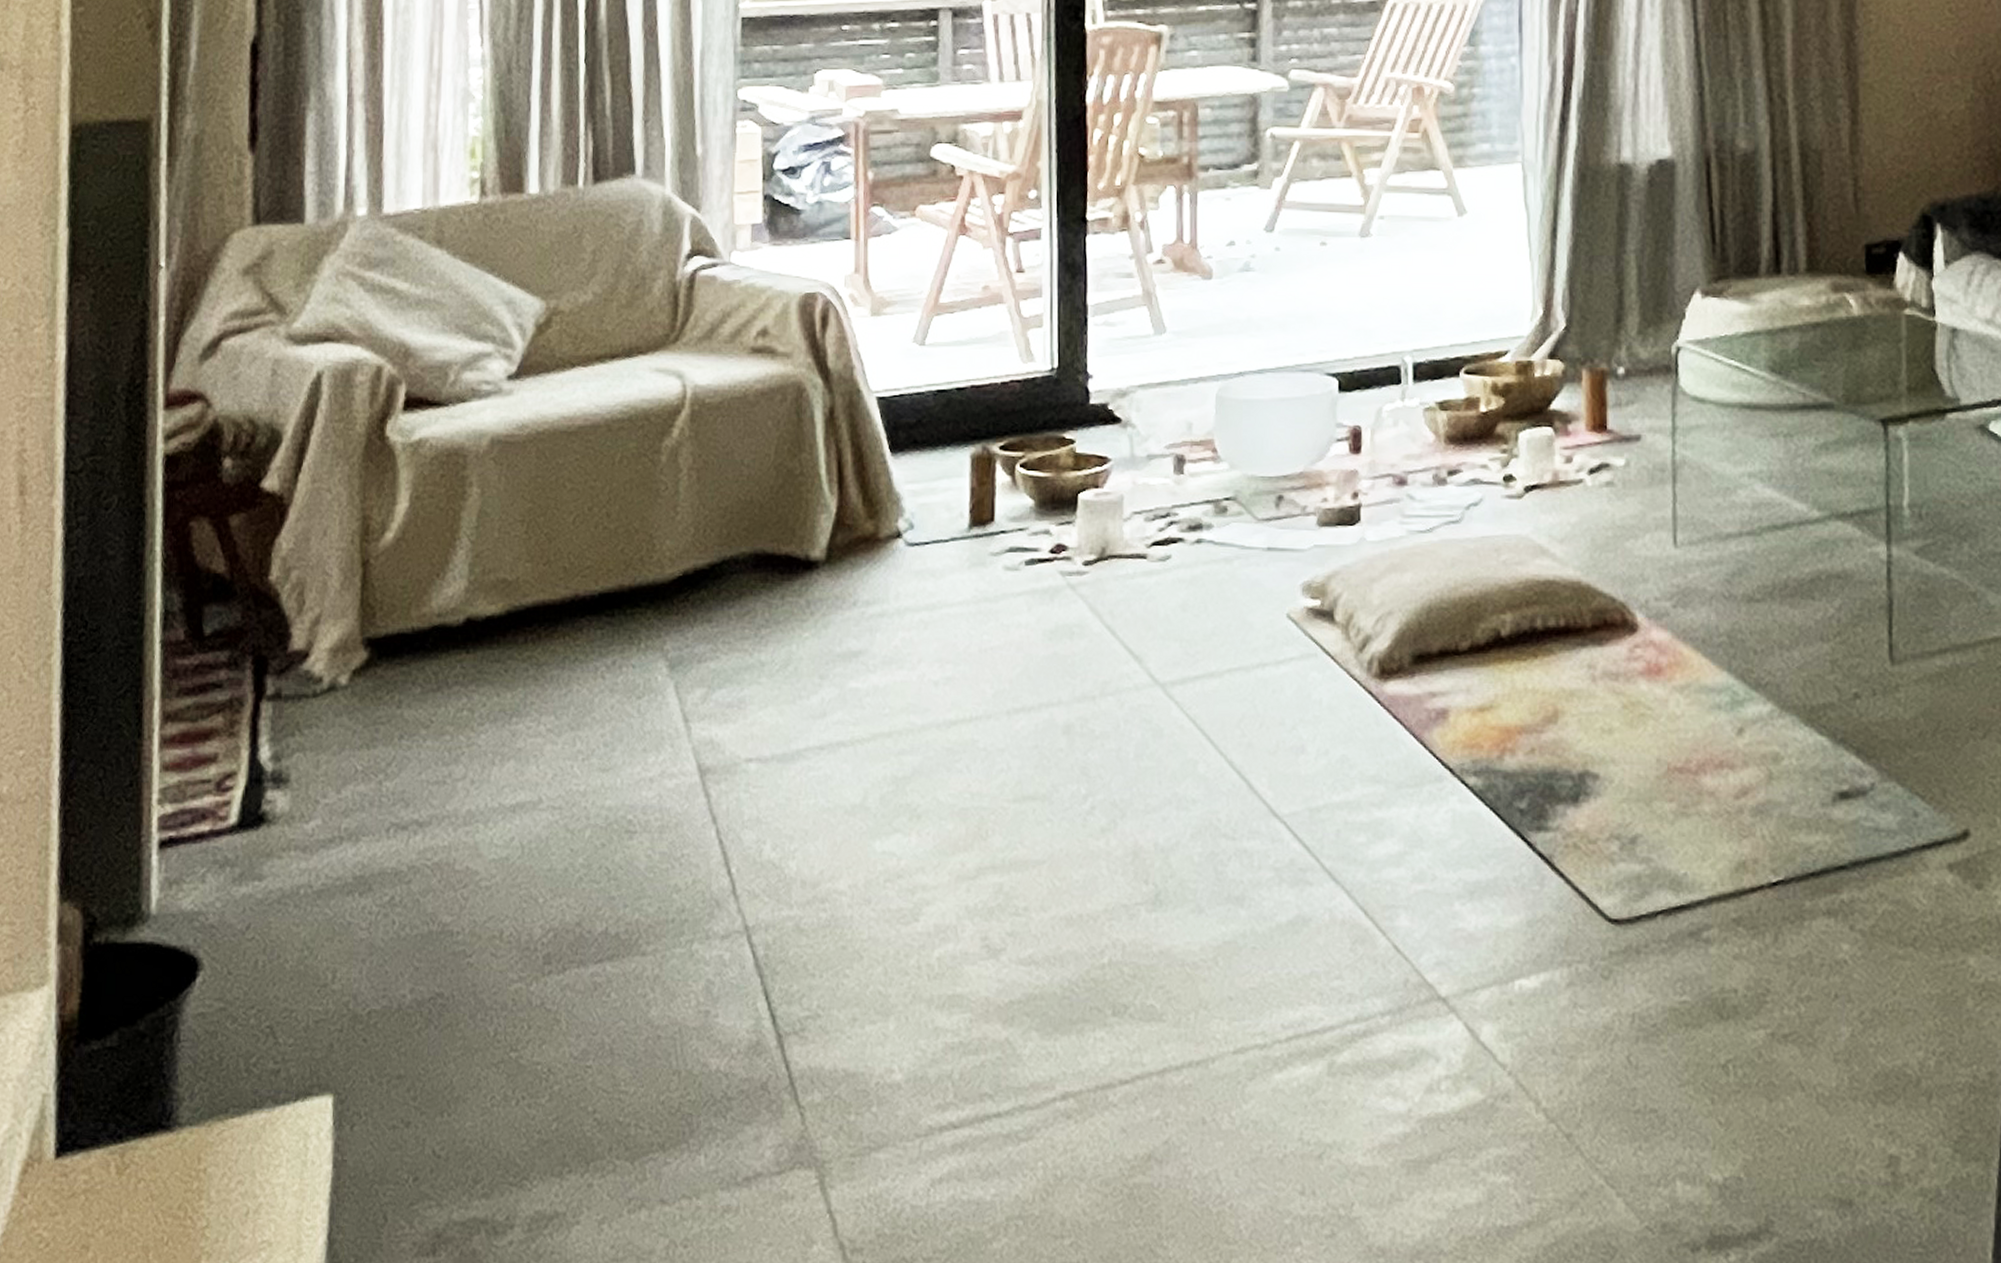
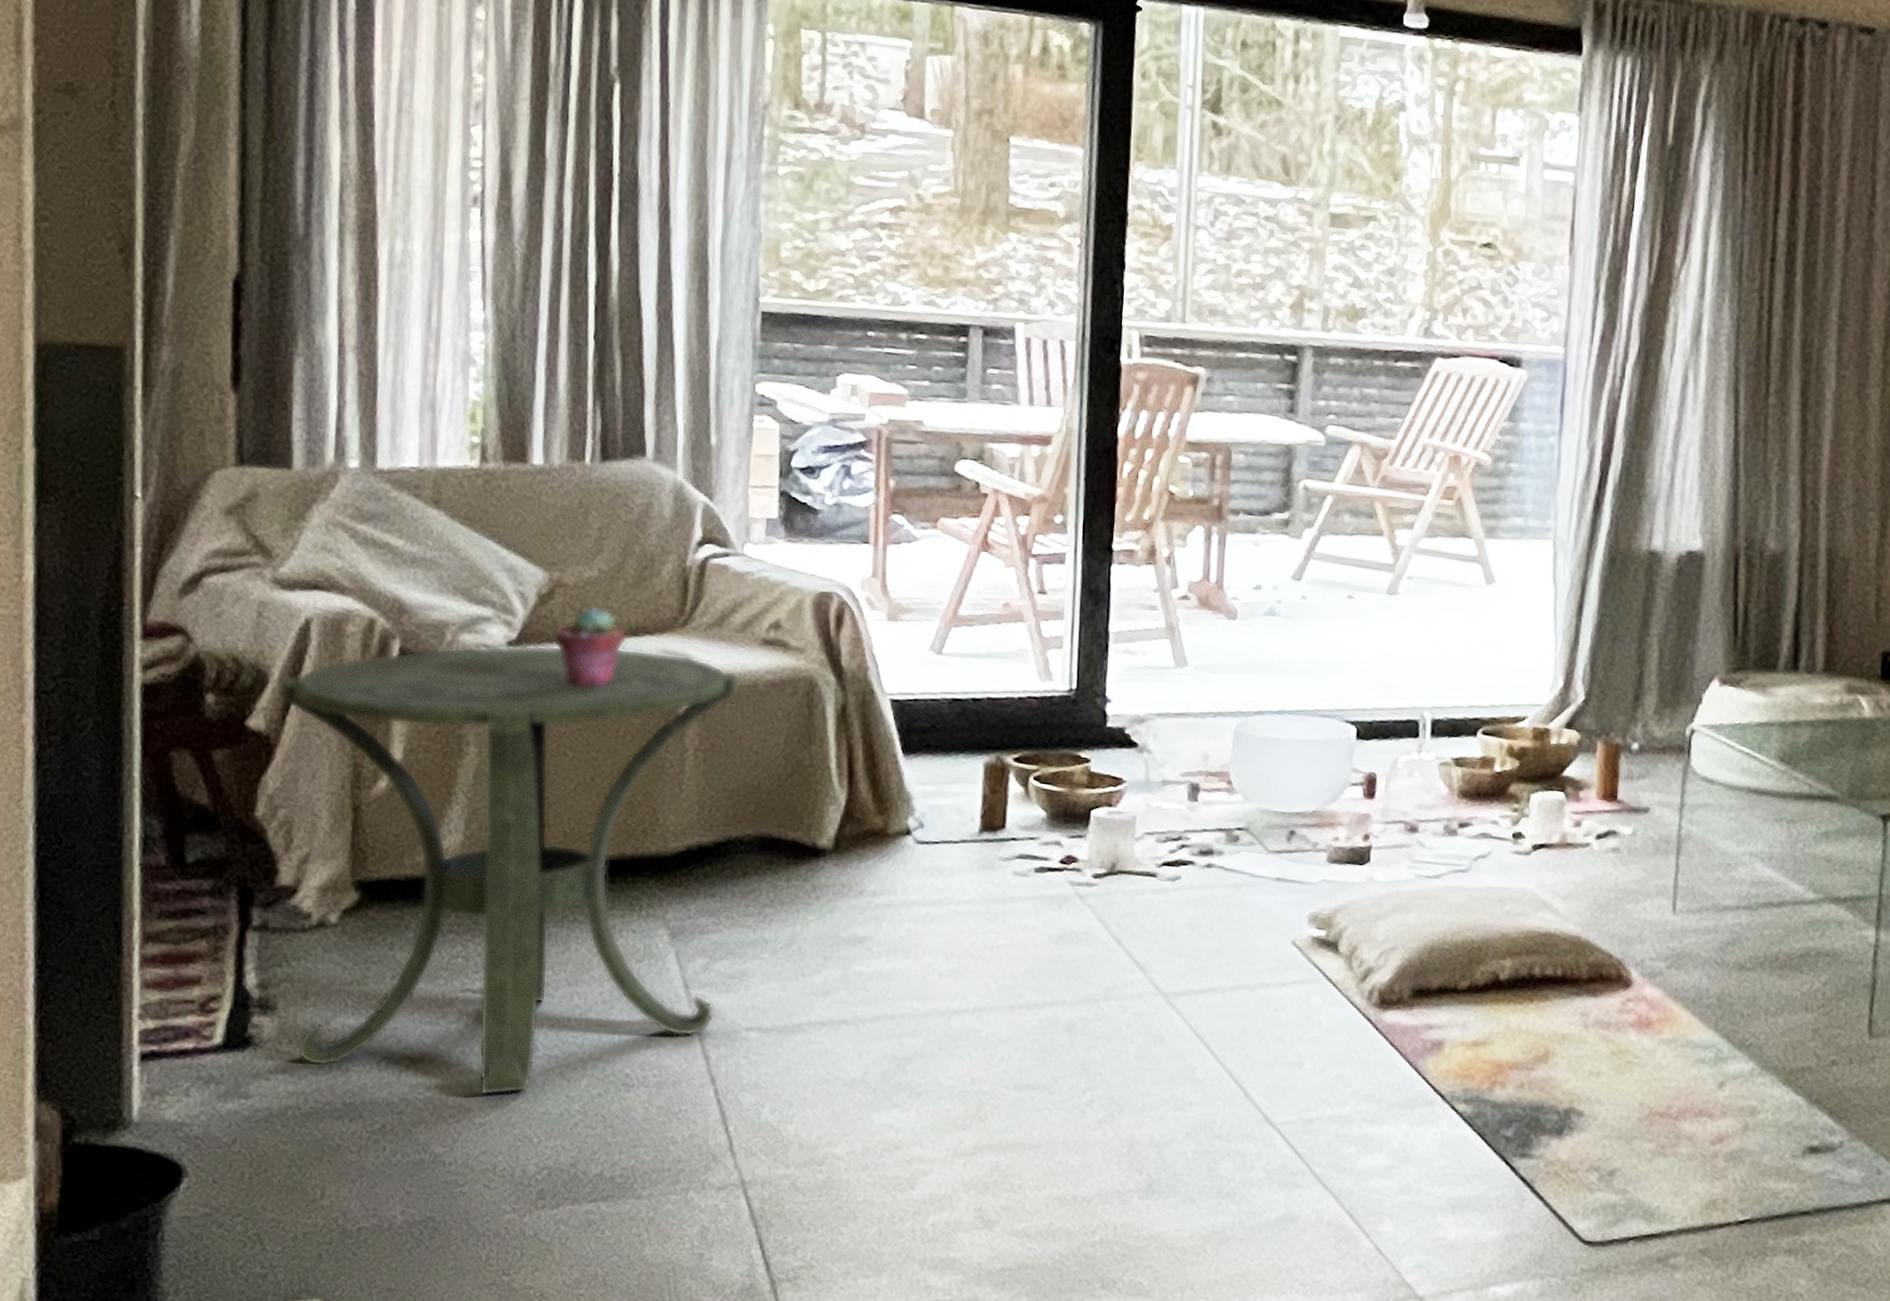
side table: none [293,371,730,857] -> present [280,645,739,1097]
potted succulent: none [551,330,622,414] -> present [553,606,628,687]

